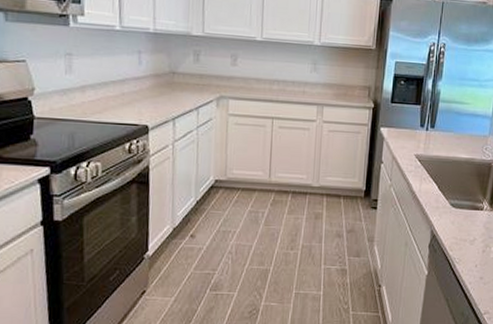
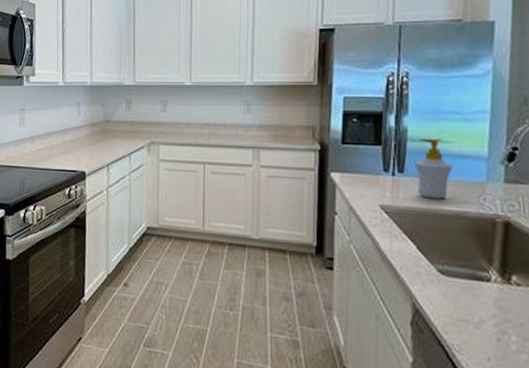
soap bottle: none [442,100,468,149] -> present [414,138,453,200]

